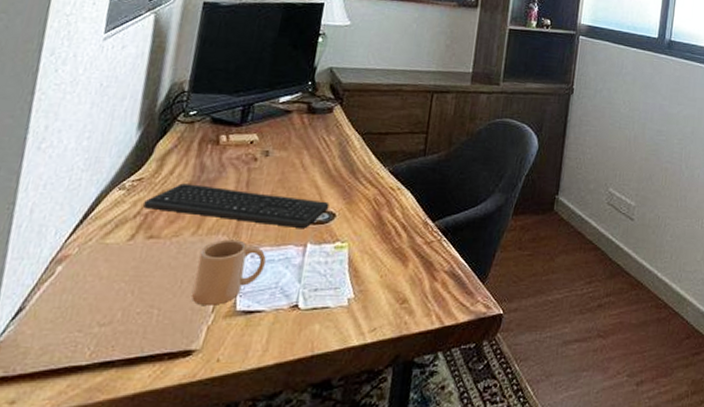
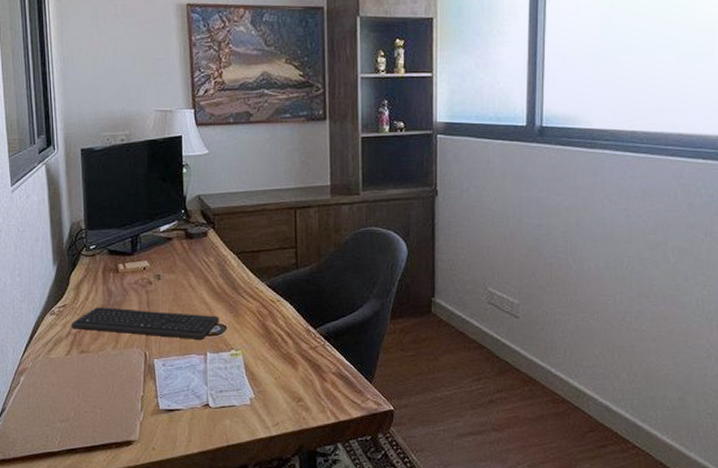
mug: present [192,239,267,305] -> none [123,351,176,405]

